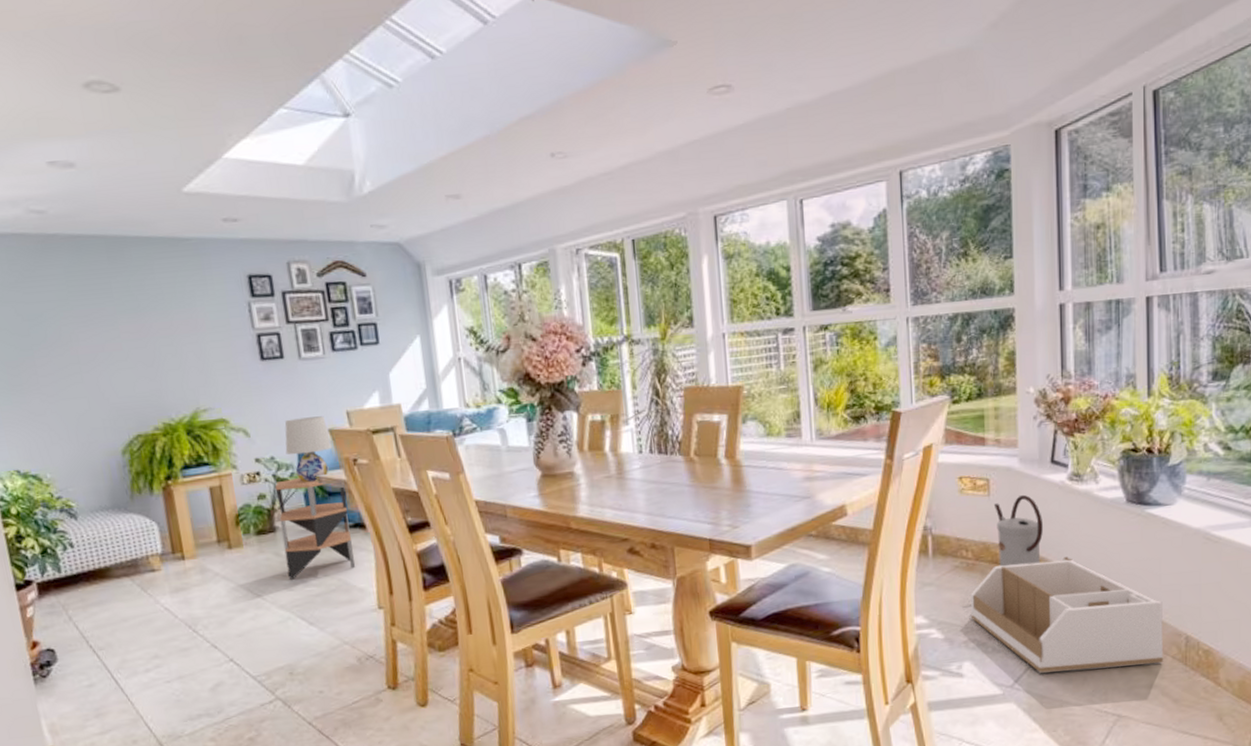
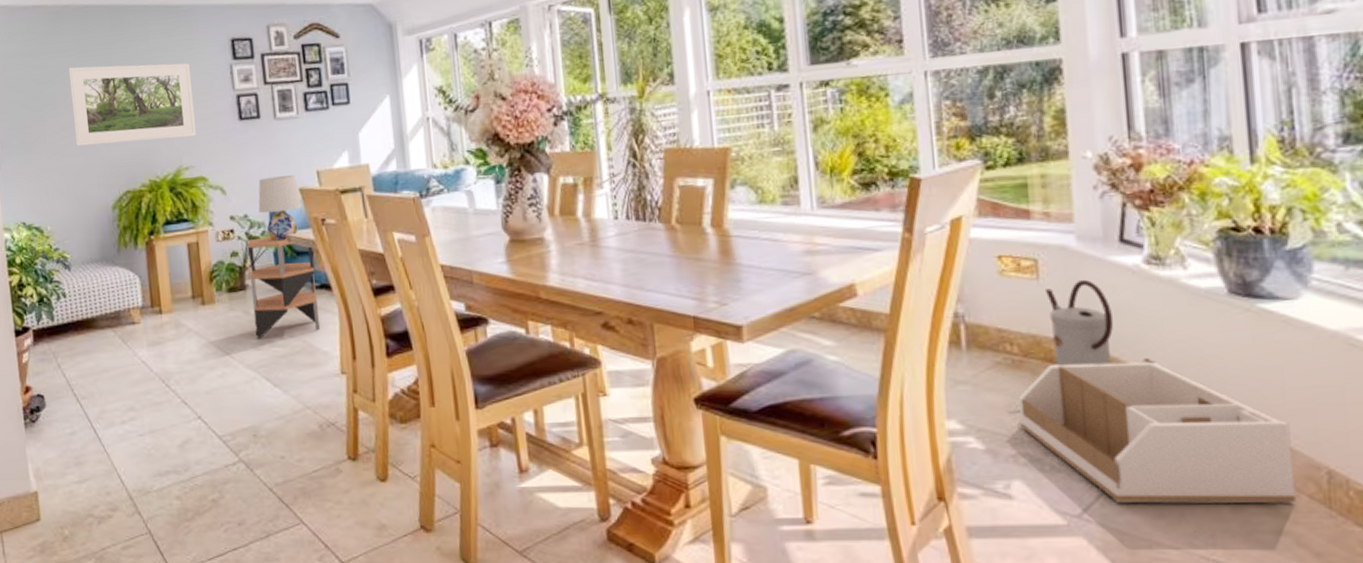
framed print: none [60,300,215,388] -> present [68,63,197,146]

